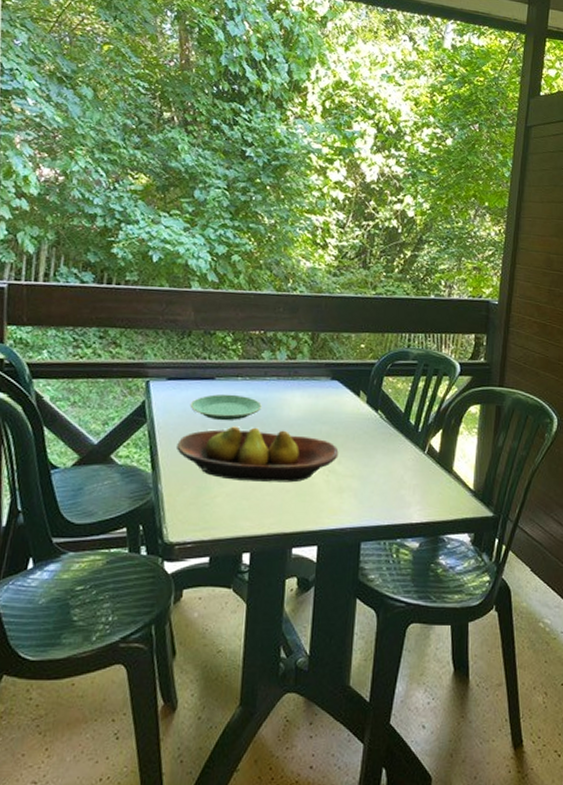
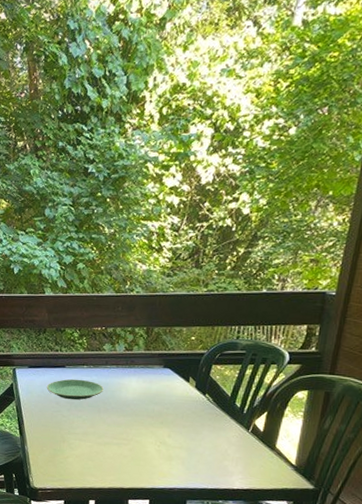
fruit bowl: present [177,426,339,483] -> none [37,404,169,450]

